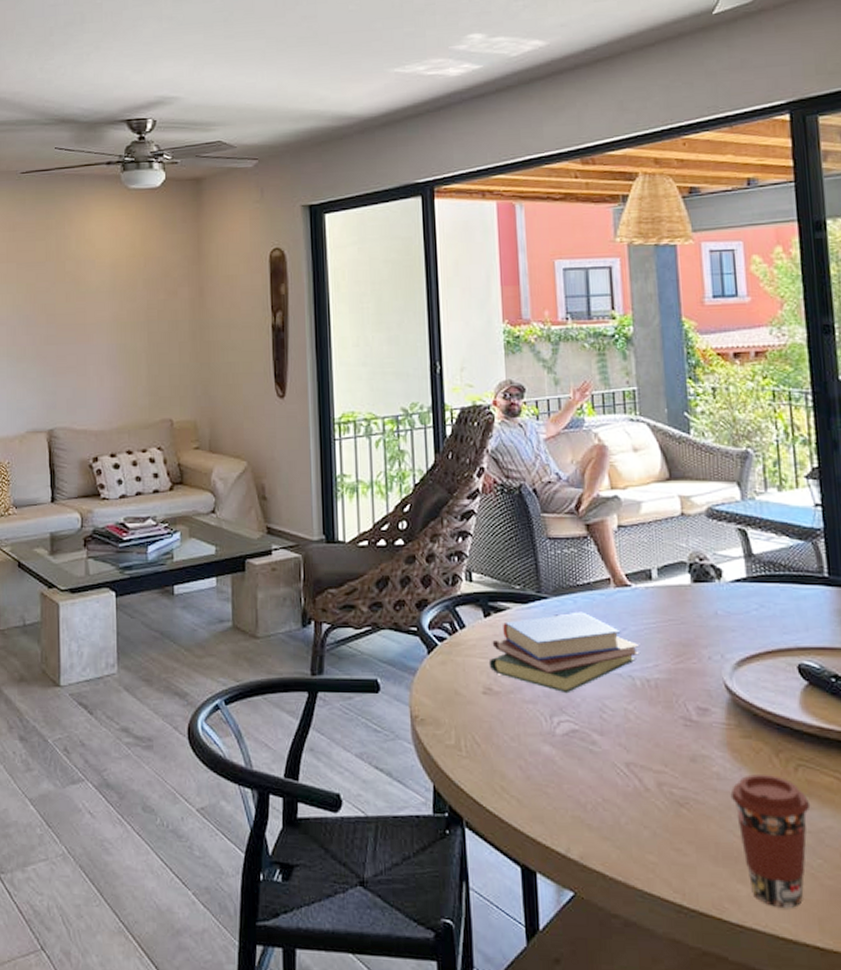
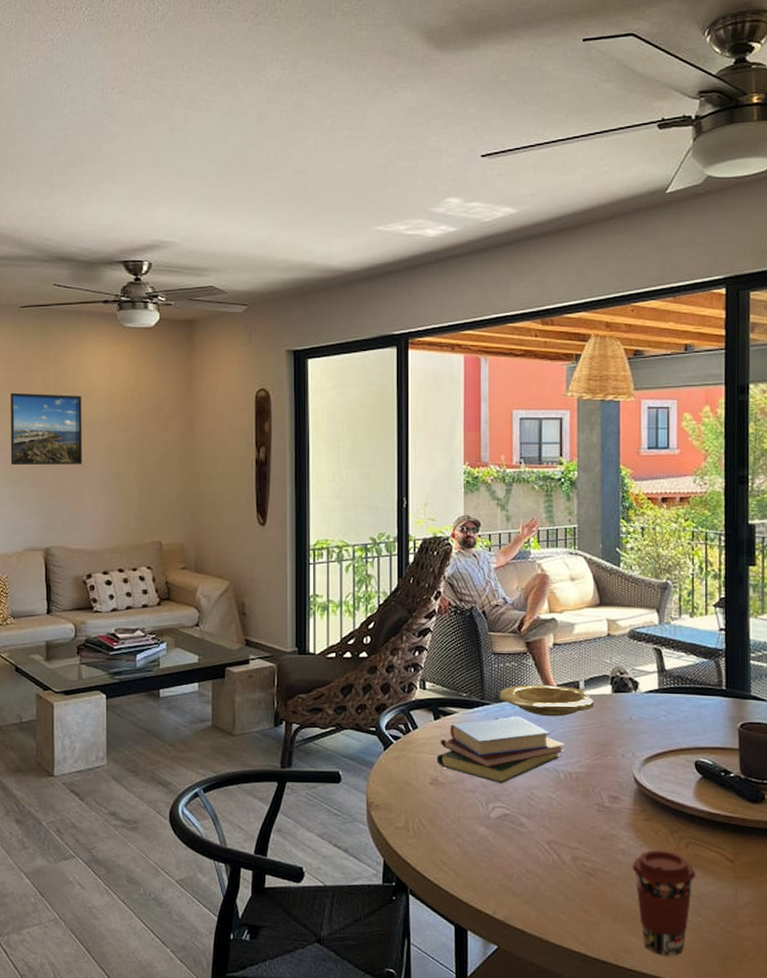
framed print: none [11,263,87,341] -> present [10,392,83,466]
plate: none [558,574,671,612] -> present [499,684,595,717]

